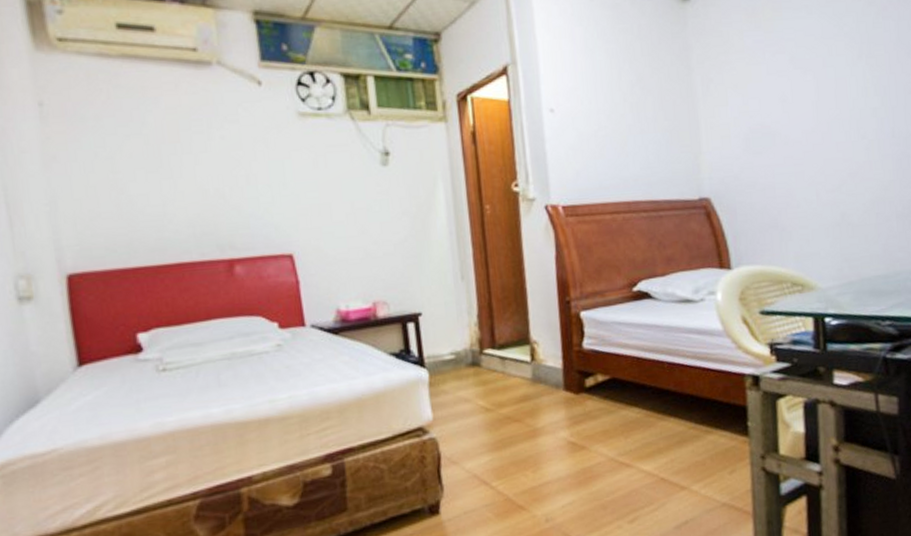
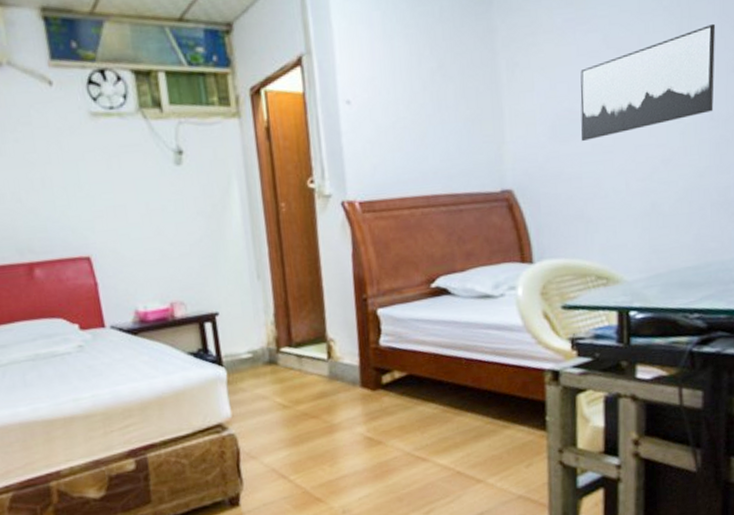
wall art: none [770,49,894,153] -> present [580,23,716,141]

